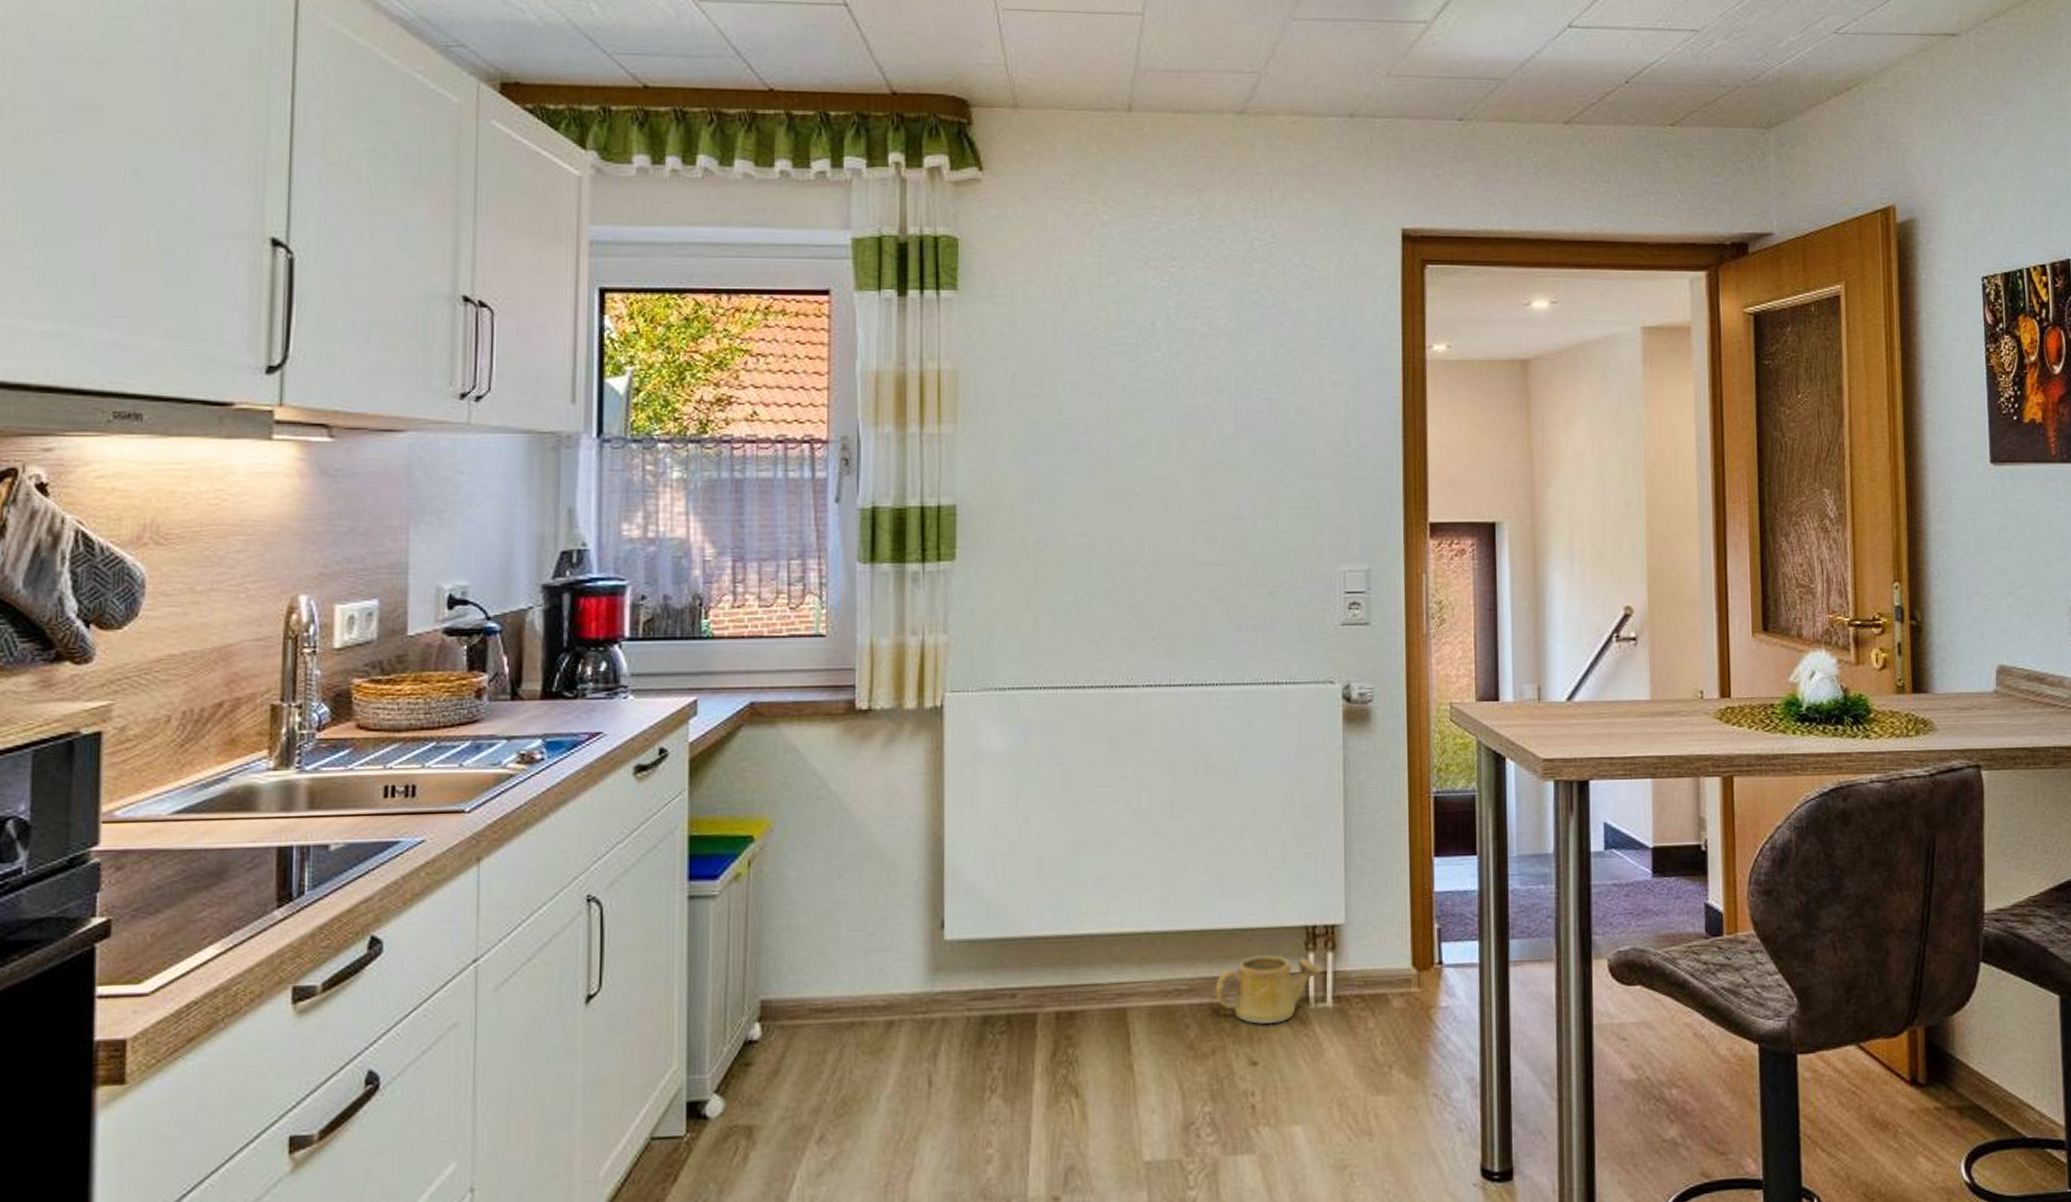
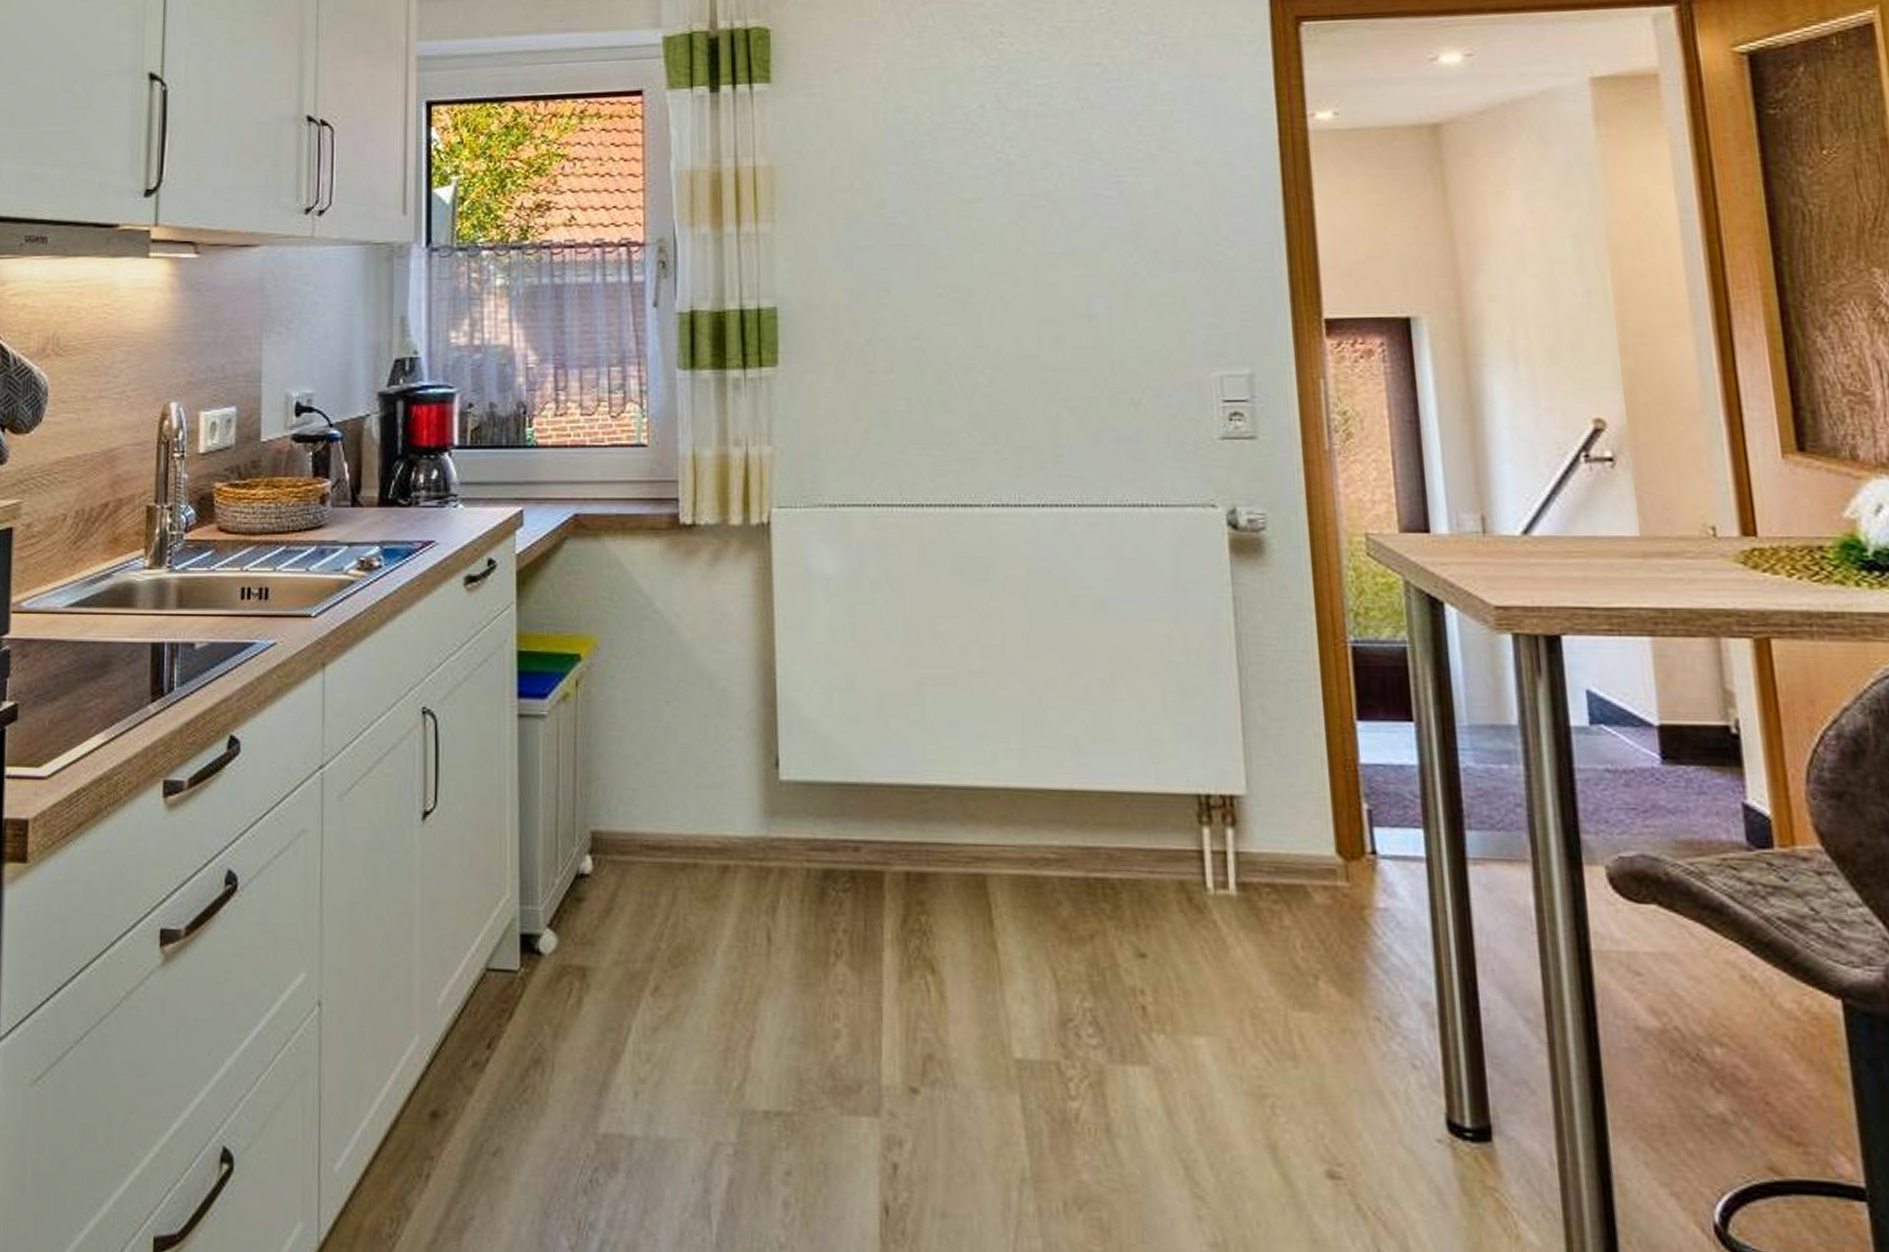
watering can: present [1215,955,1321,1025] -> none [1089,825,1220,910]

